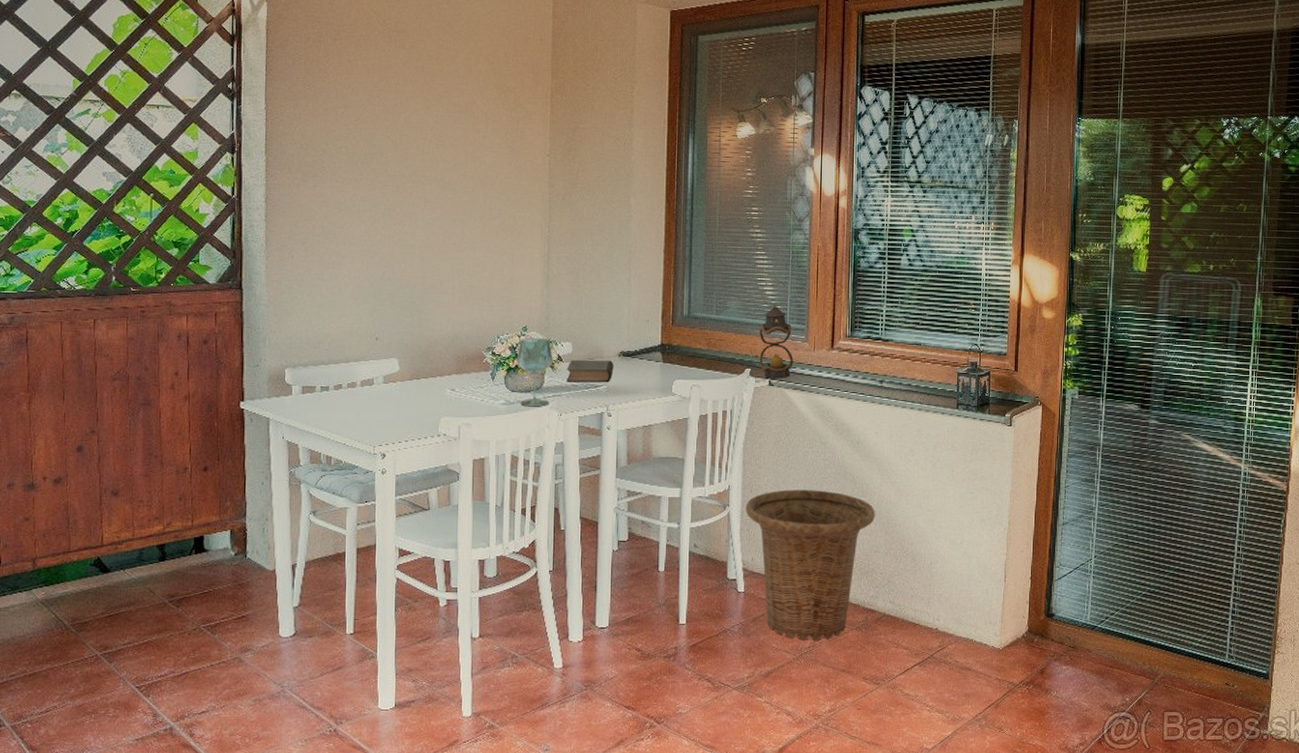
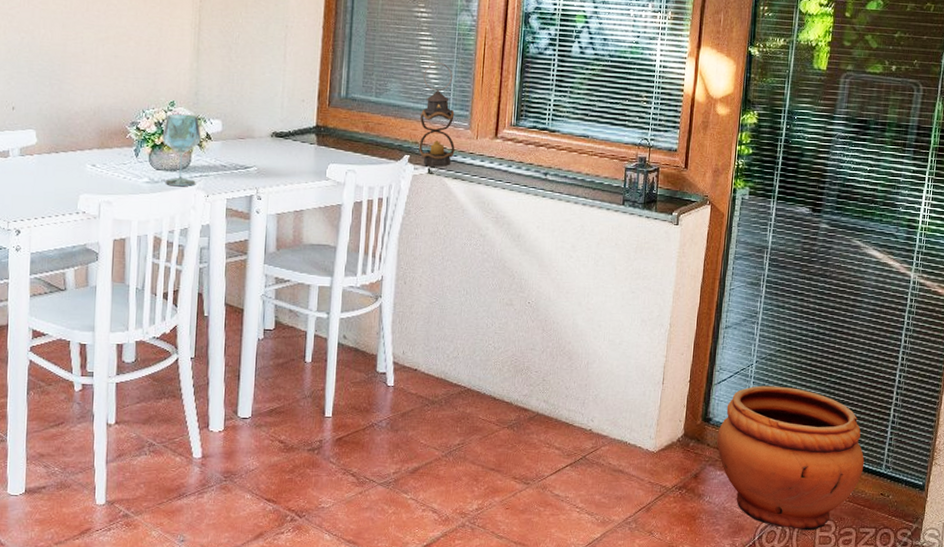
book: present [566,359,614,383] -> none [214,138,266,163]
basket: present [746,490,876,640] -> none [398,282,534,438]
planter pot: none [1061,580,1208,723] -> present [716,385,865,531]

